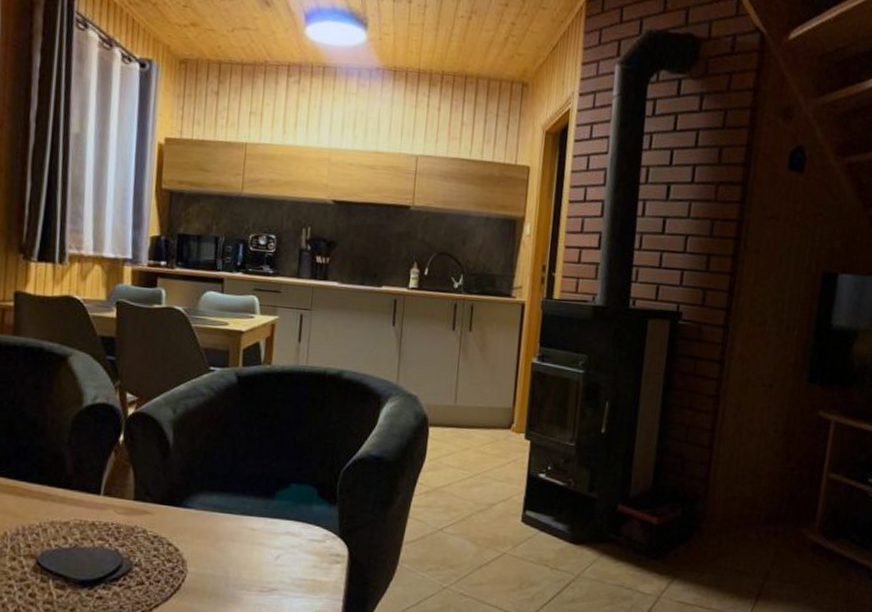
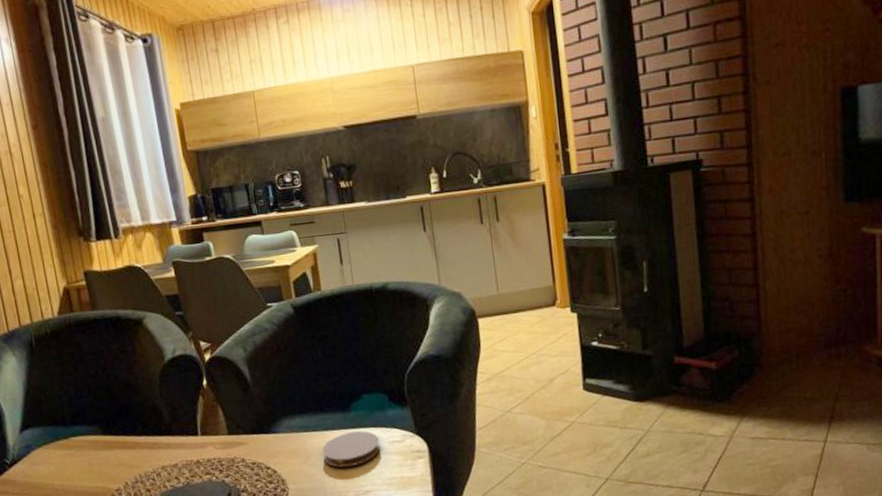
coaster: none [233,521,299,560] -> present [322,430,381,468]

